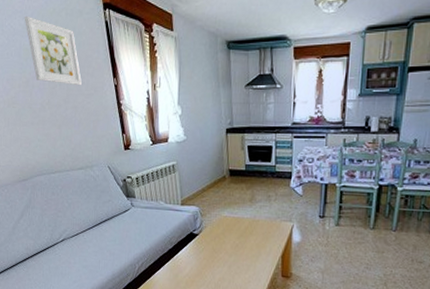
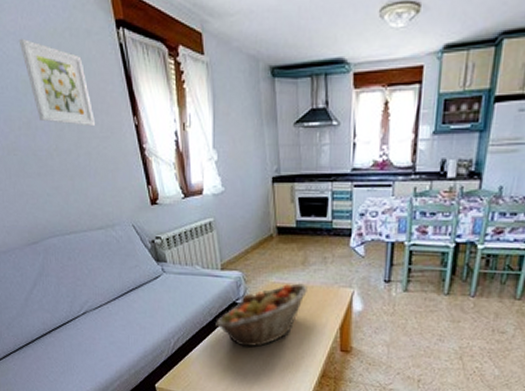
fruit basket: none [175,217,254,272] -> present [215,283,307,347]

